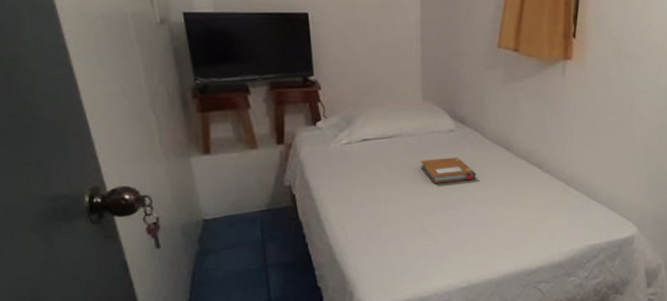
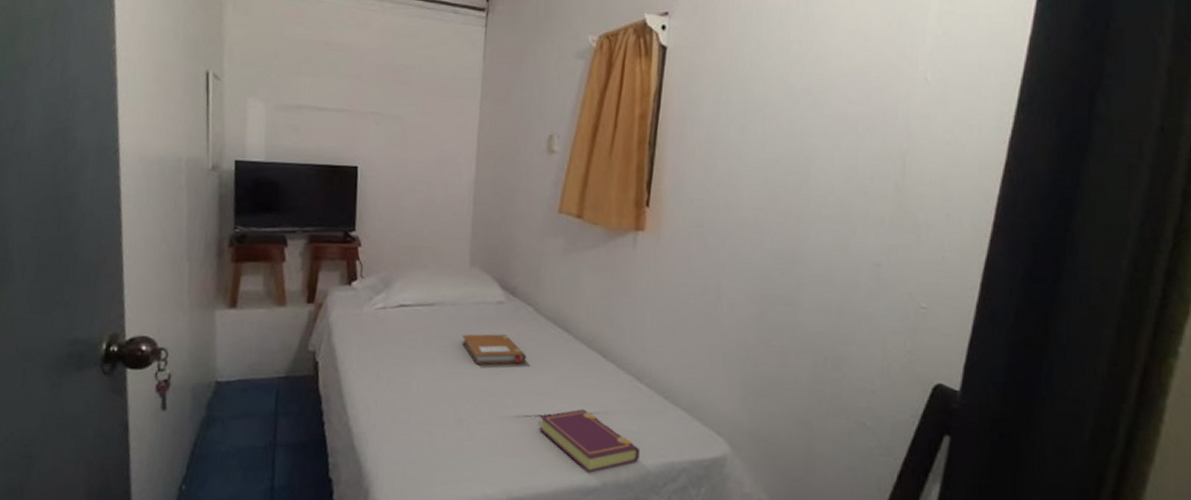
book: none [489,211,570,259] -> present [539,408,641,473]

